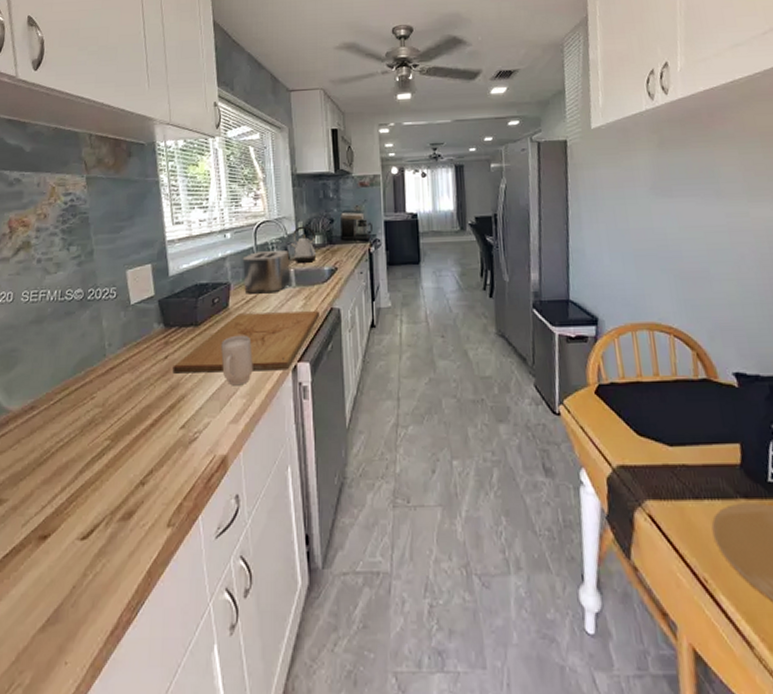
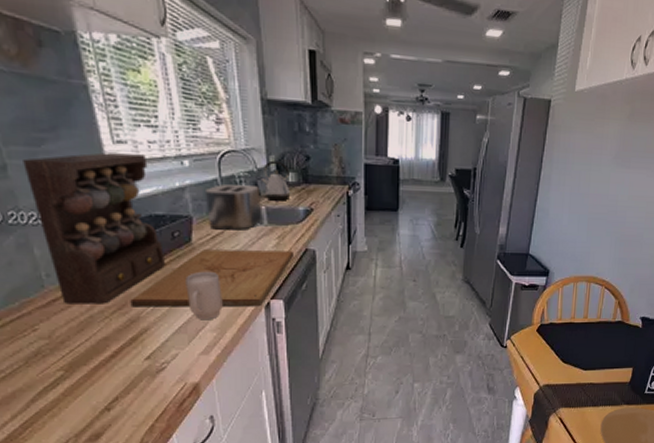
spice rack: none [105,232,206,372] -> present [23,152,166,304]
coffee maker: present [341,209,372,241] -> none [318,147,352,183]

